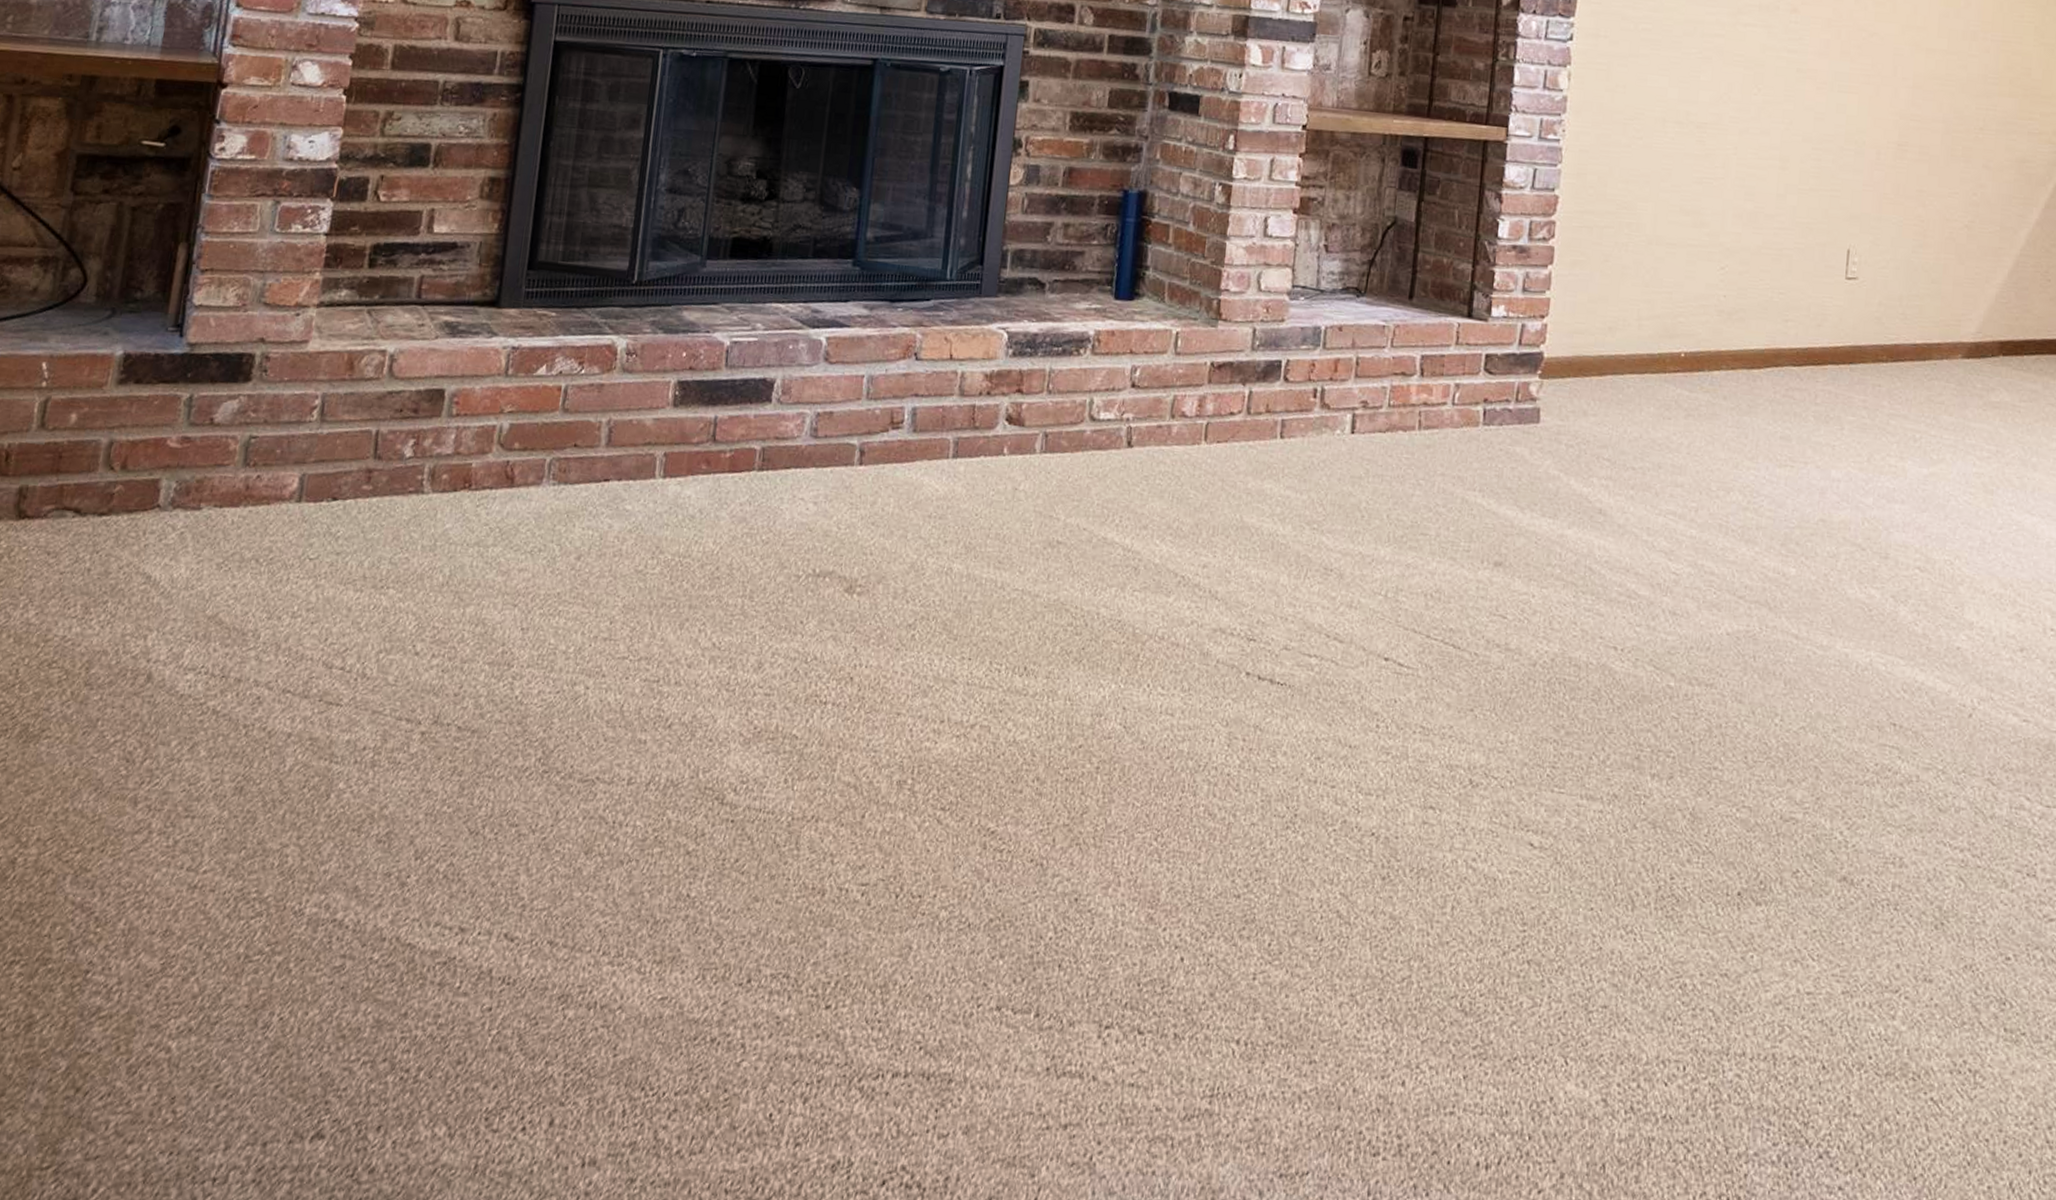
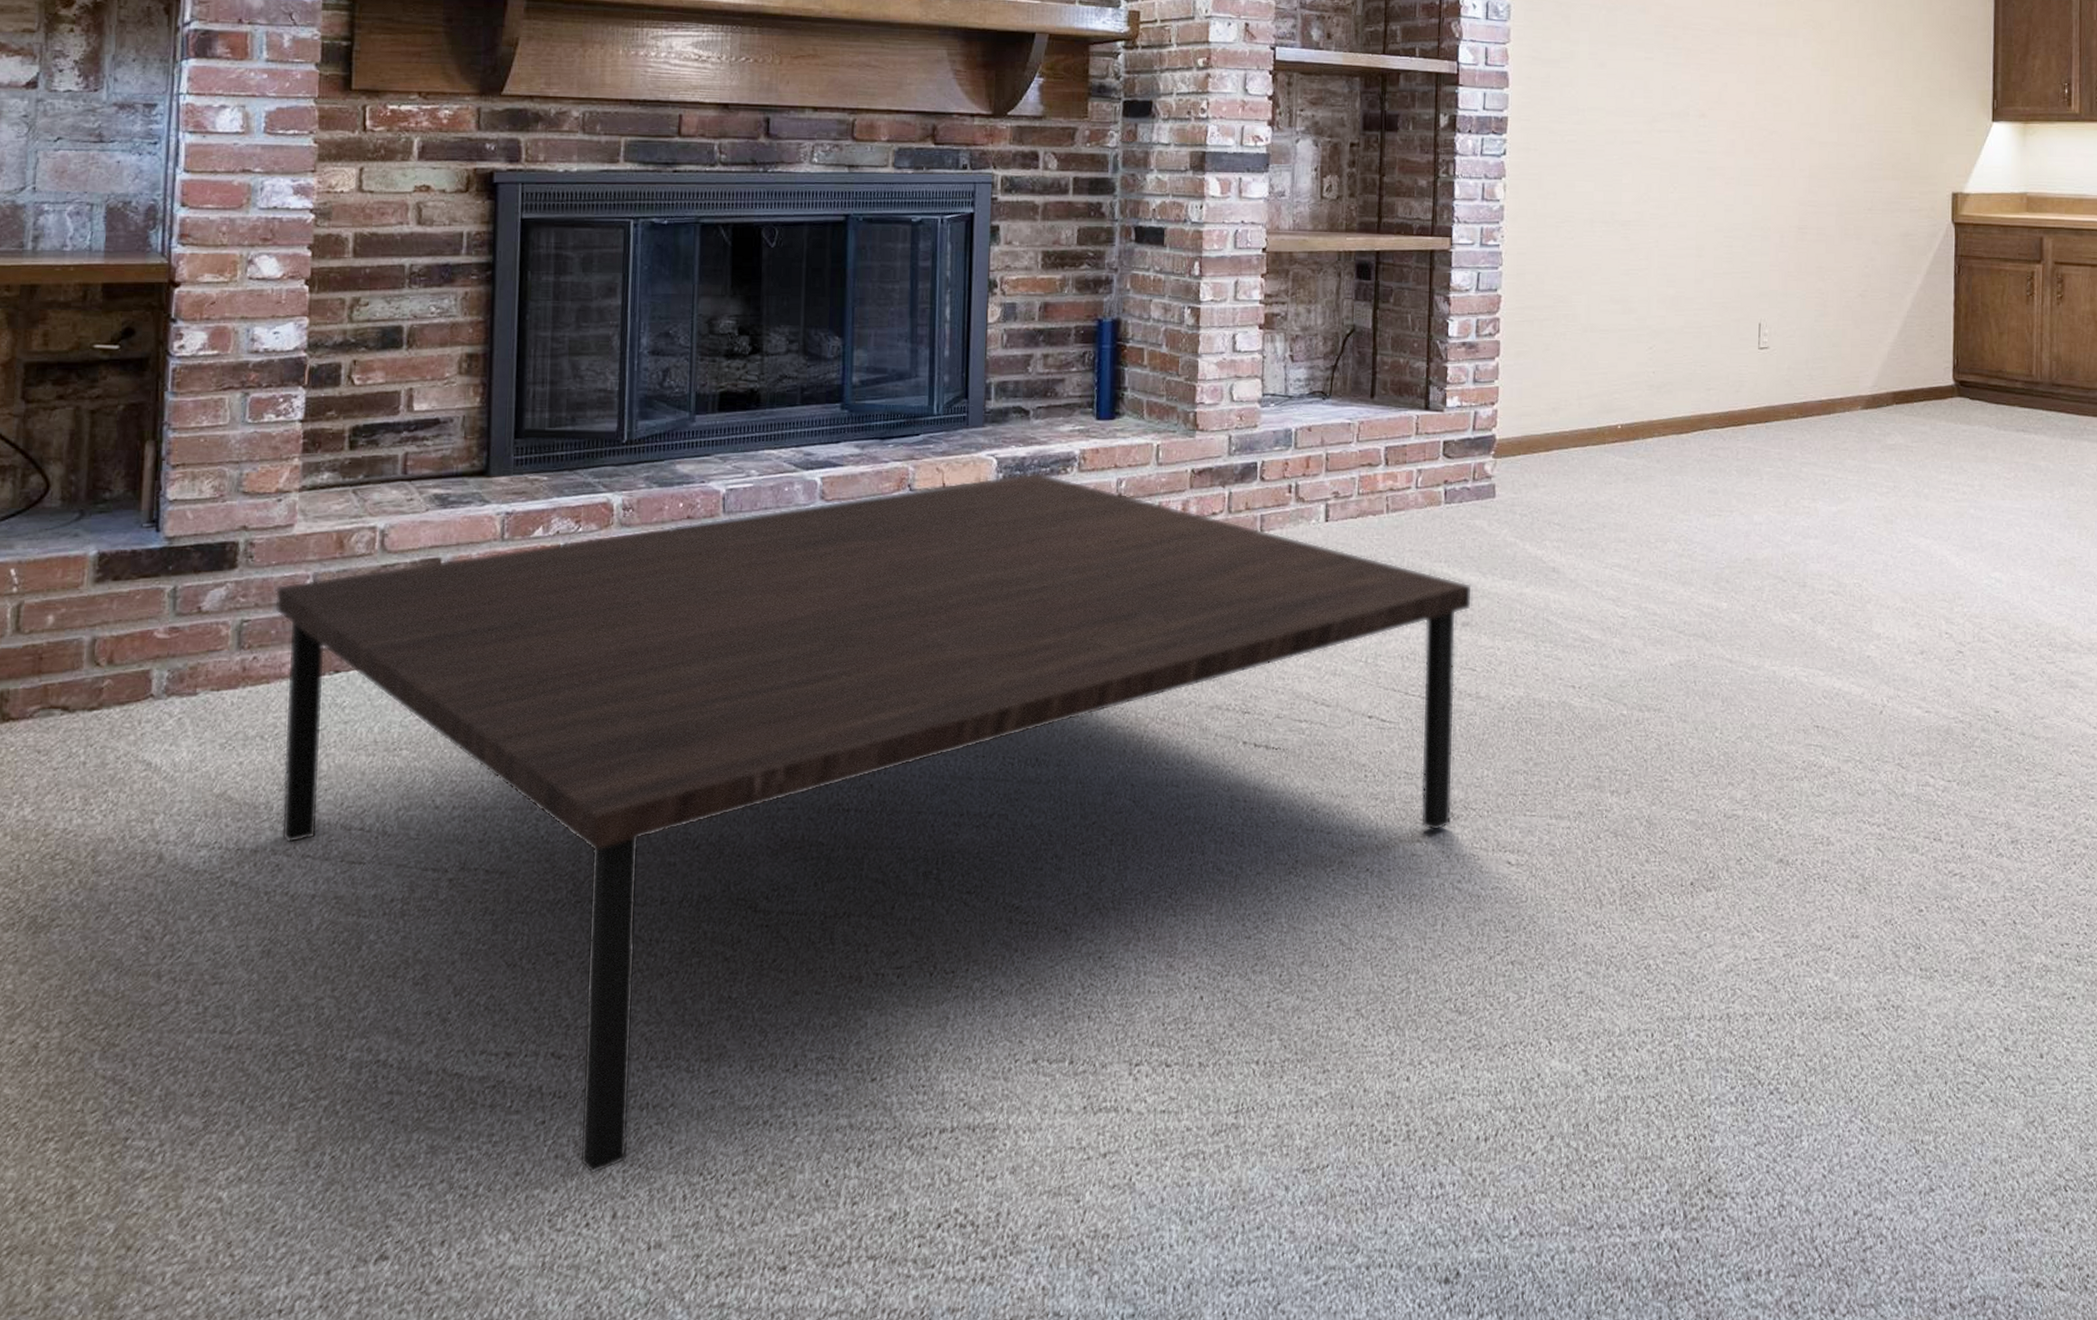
coffee table: none [265,350,1508,1074] -> present [275,471,1473,1174]

